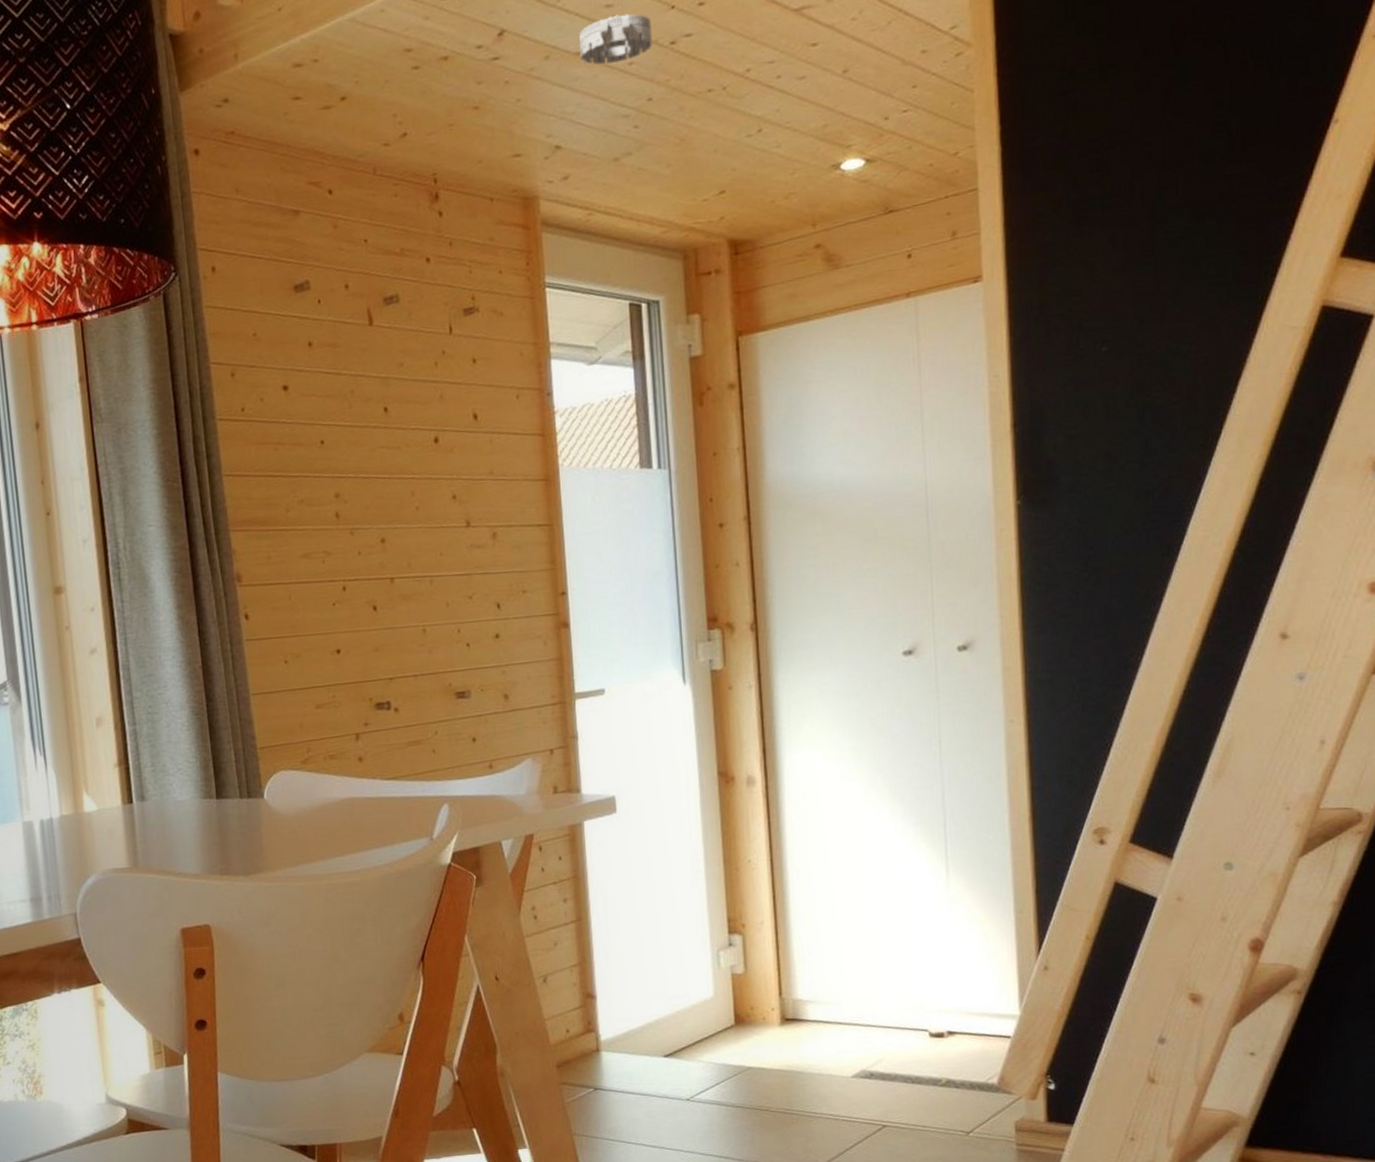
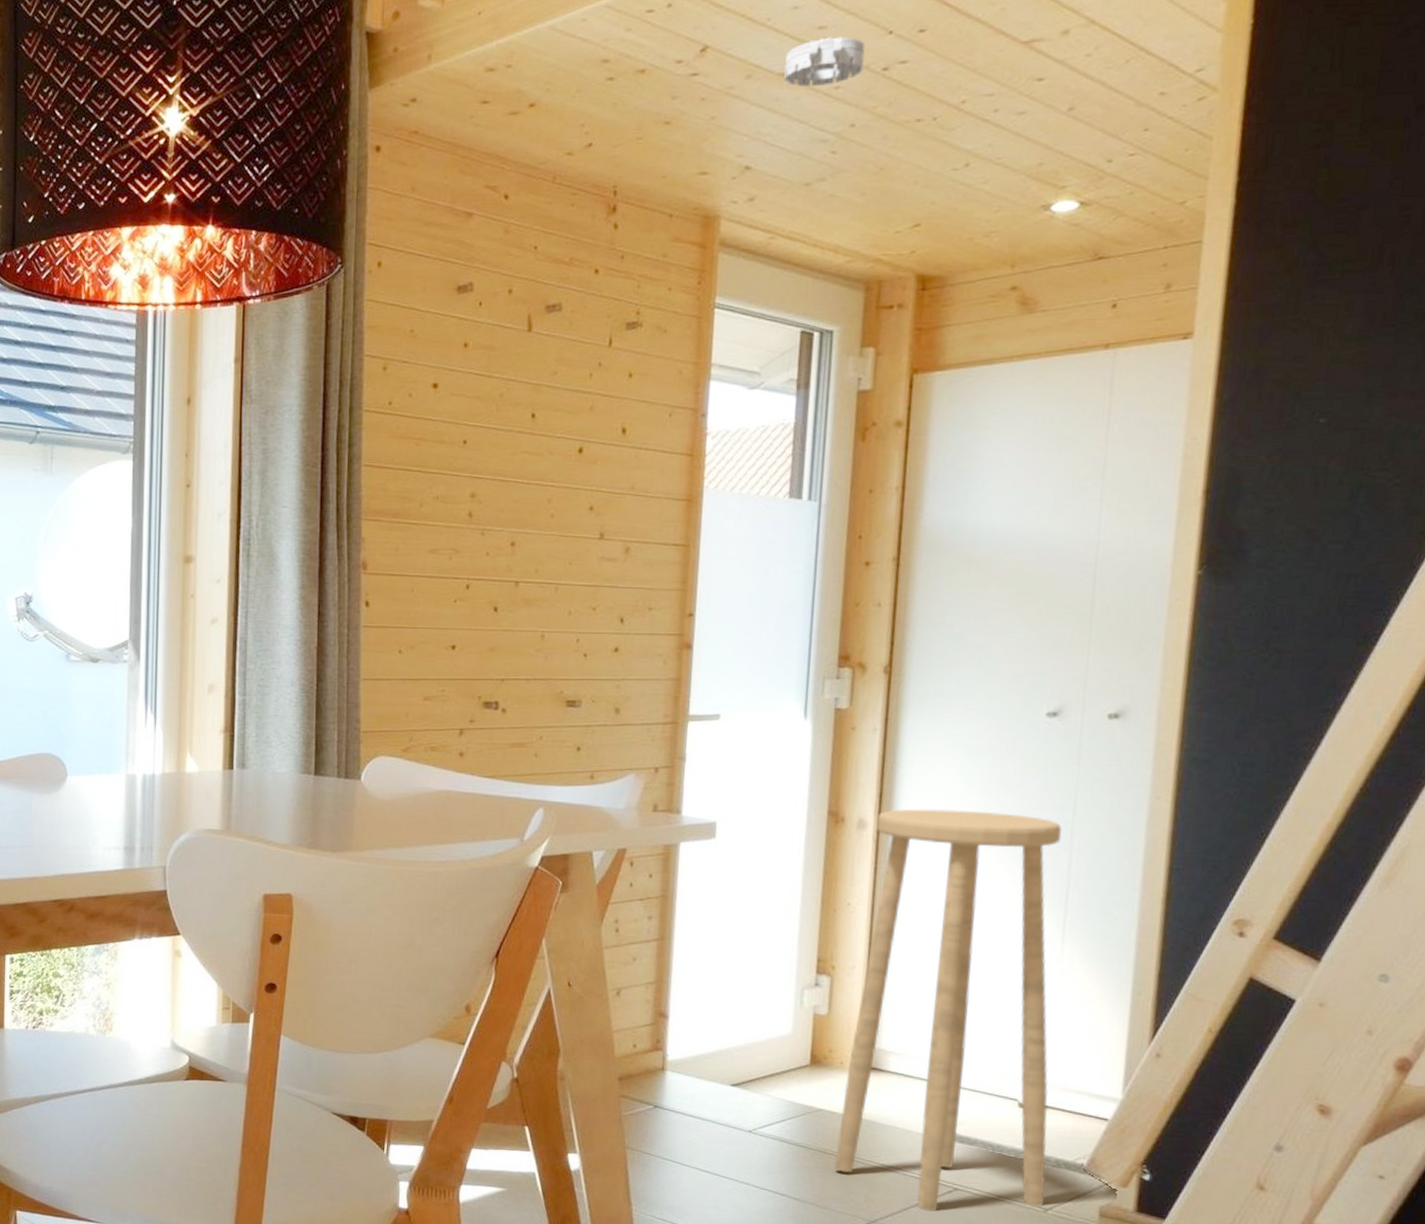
stool: none [764,752,966,1152] -> present [834,808,1062,1212]

